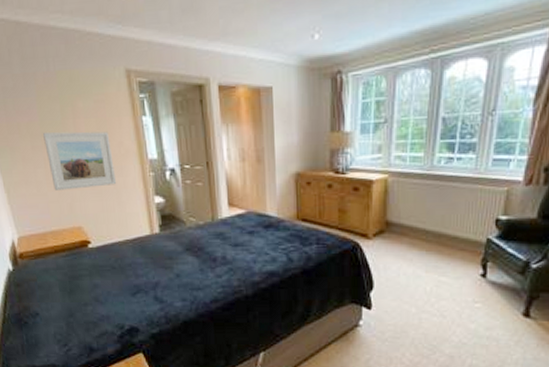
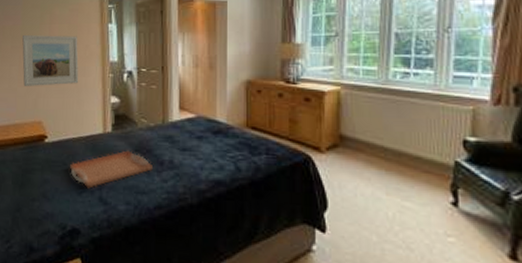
serving tray: none [120,250,206,289] -> present [70,150,153,189]

